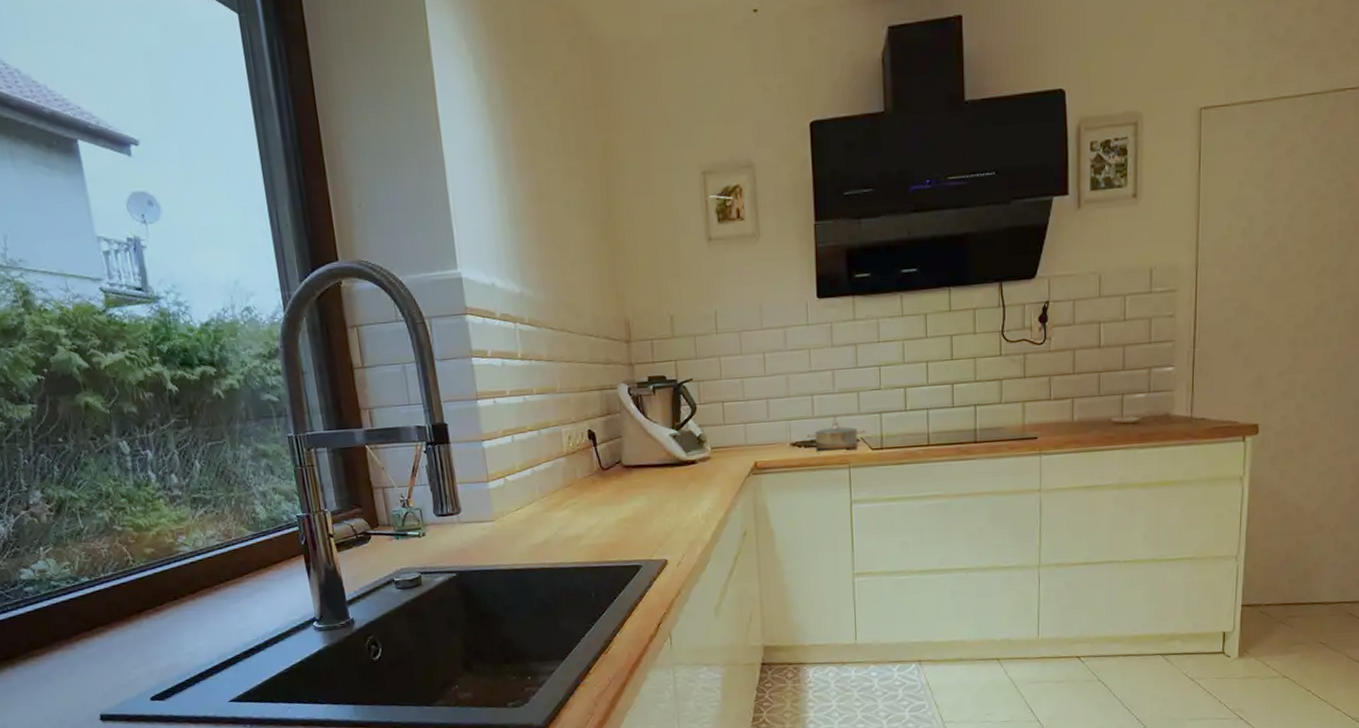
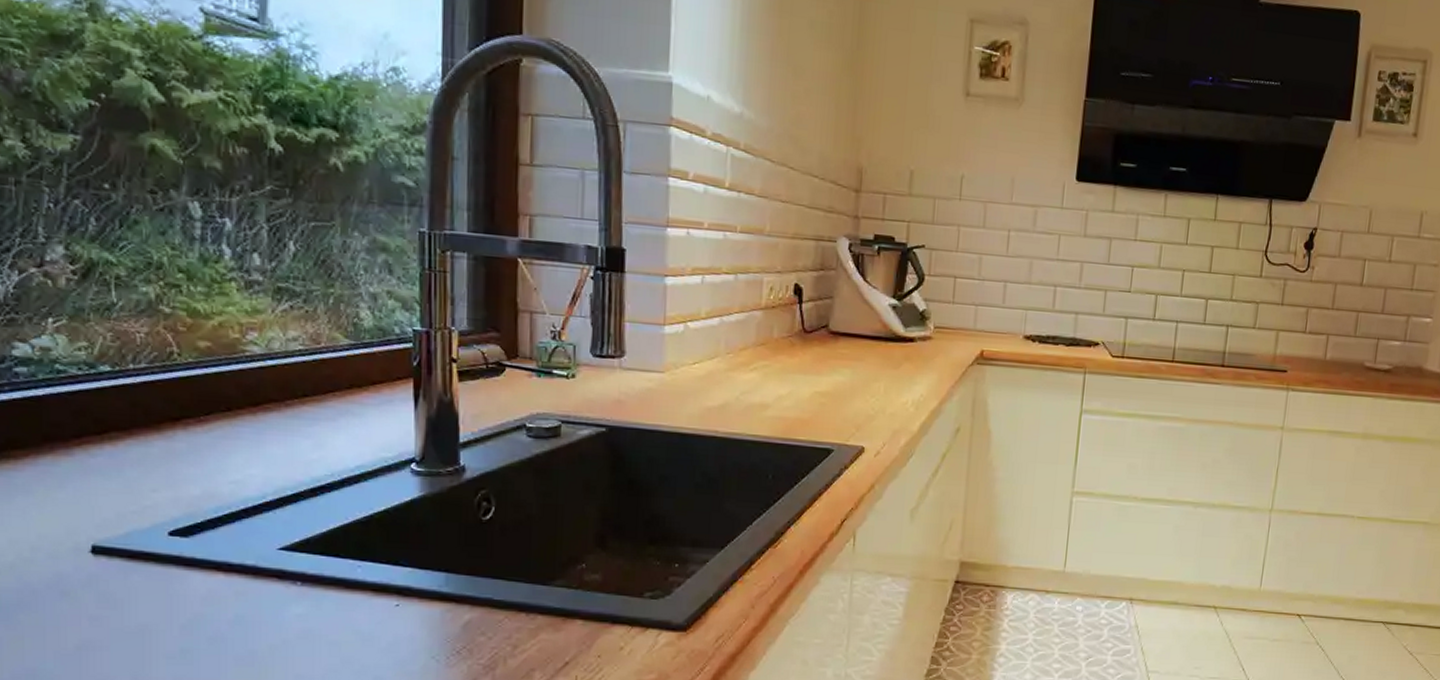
cooking pot: present [807,422,867,454] -> none [1043,320,1109,356]

